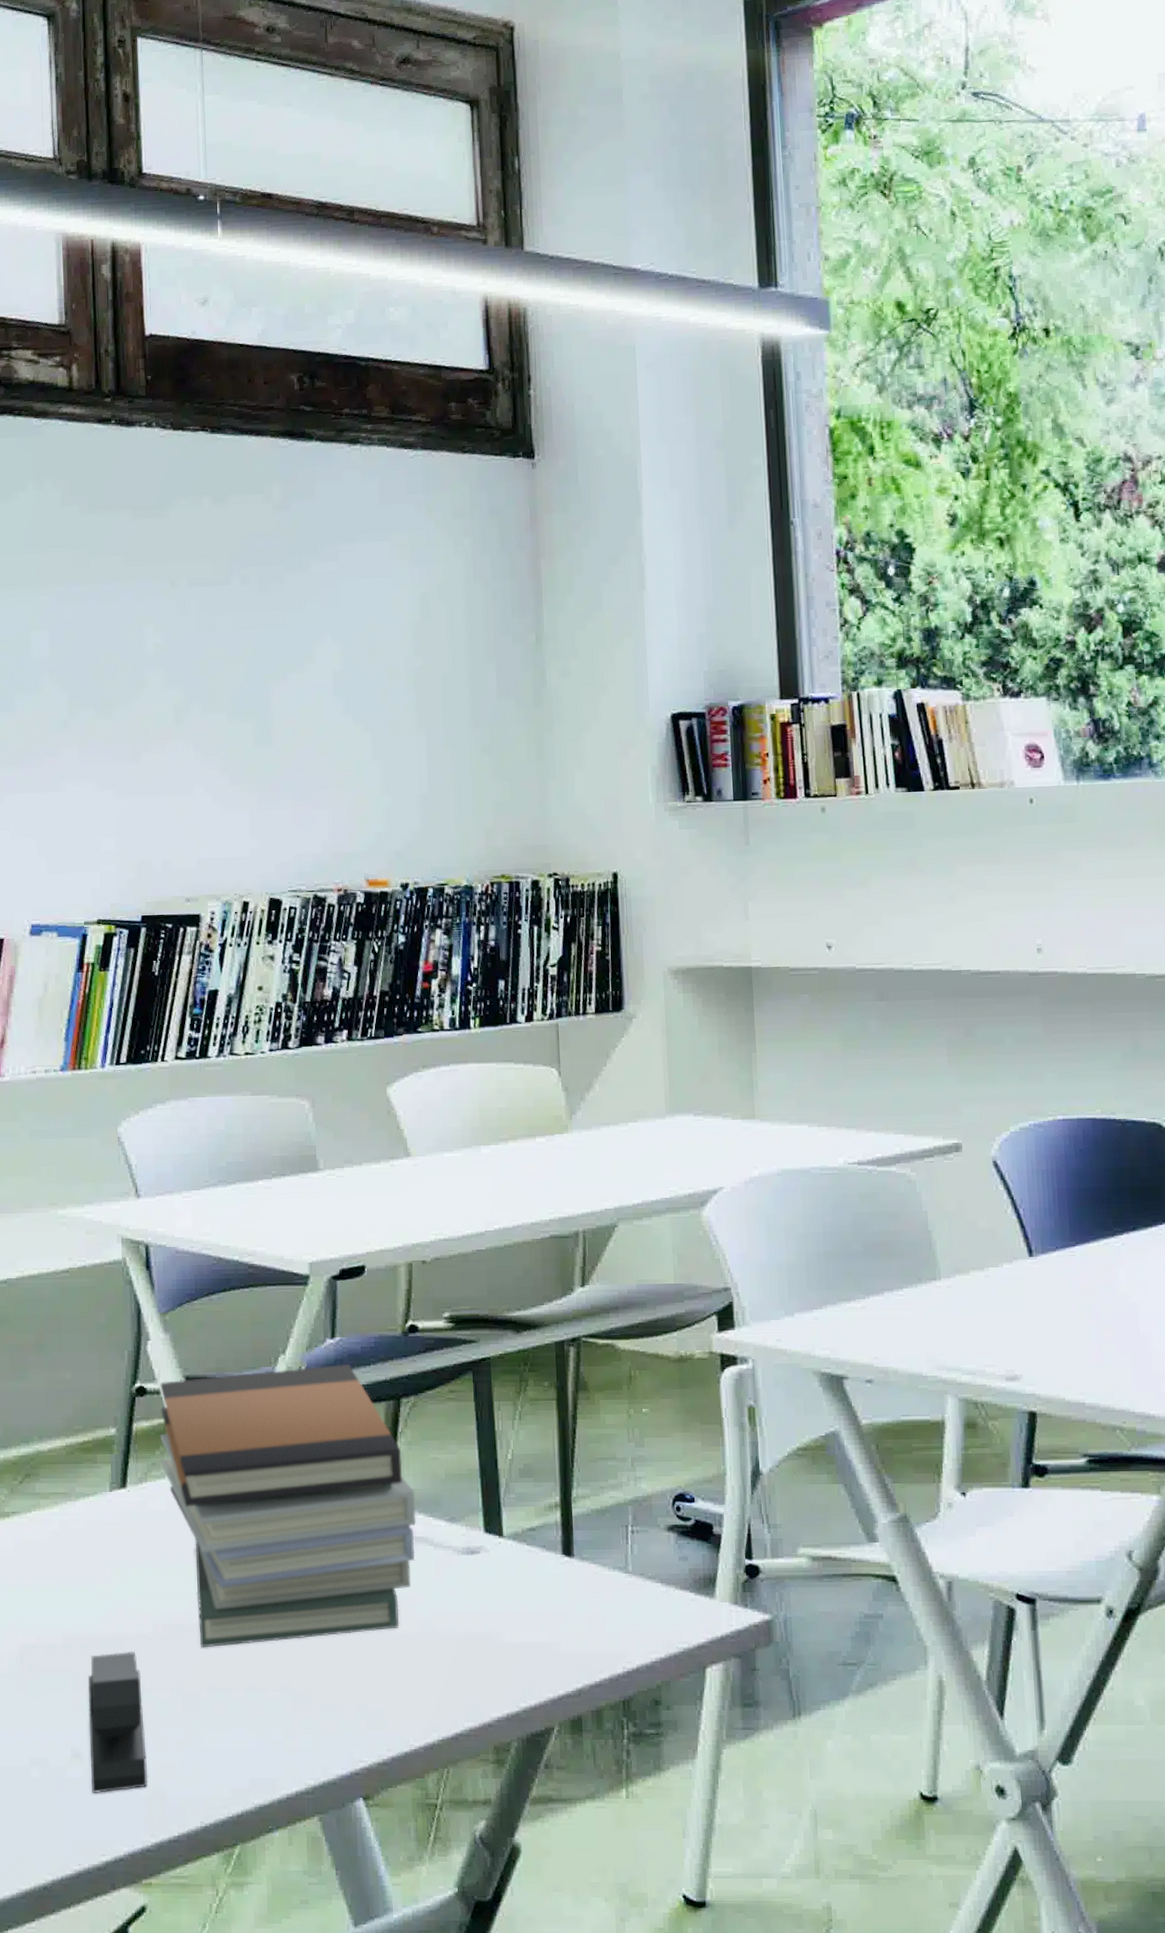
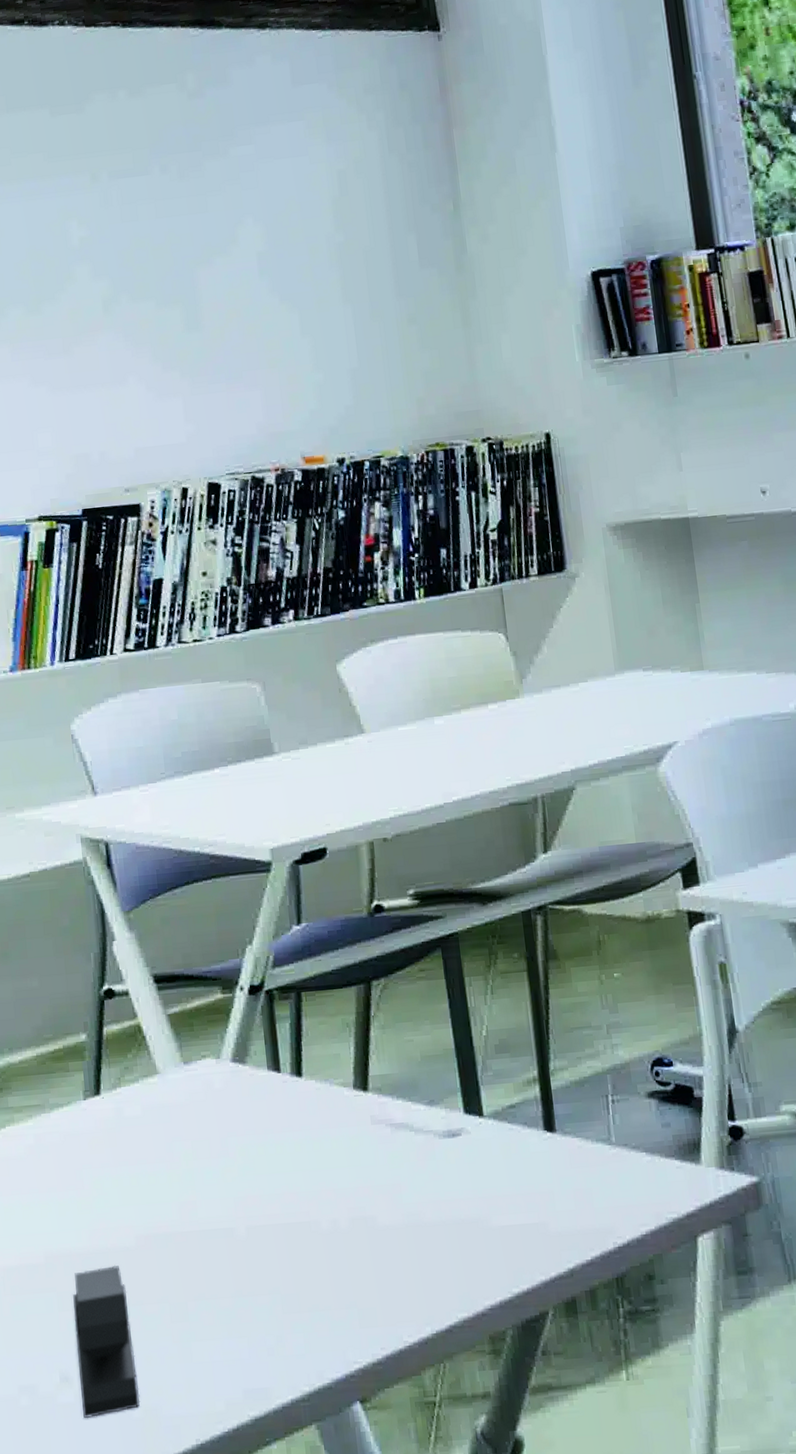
book stack: present [160,1363,416,1648] -> none [128,950,396,1256]

